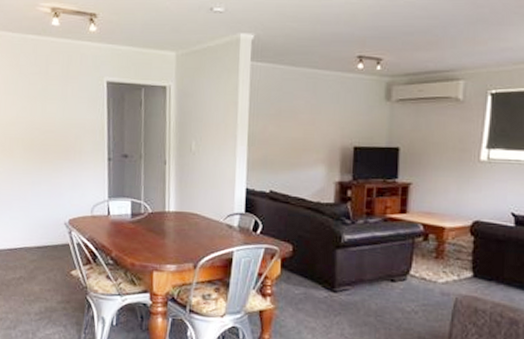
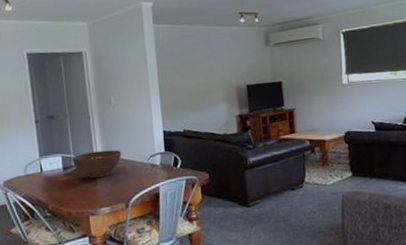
fruit bowl: none [142,200,197,232] -> present [72,149,122,179]

